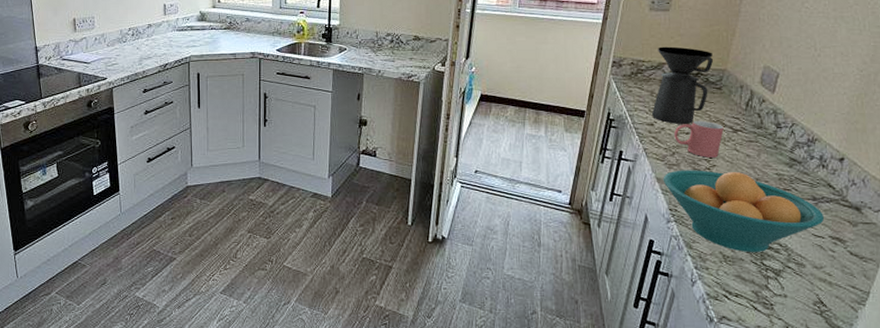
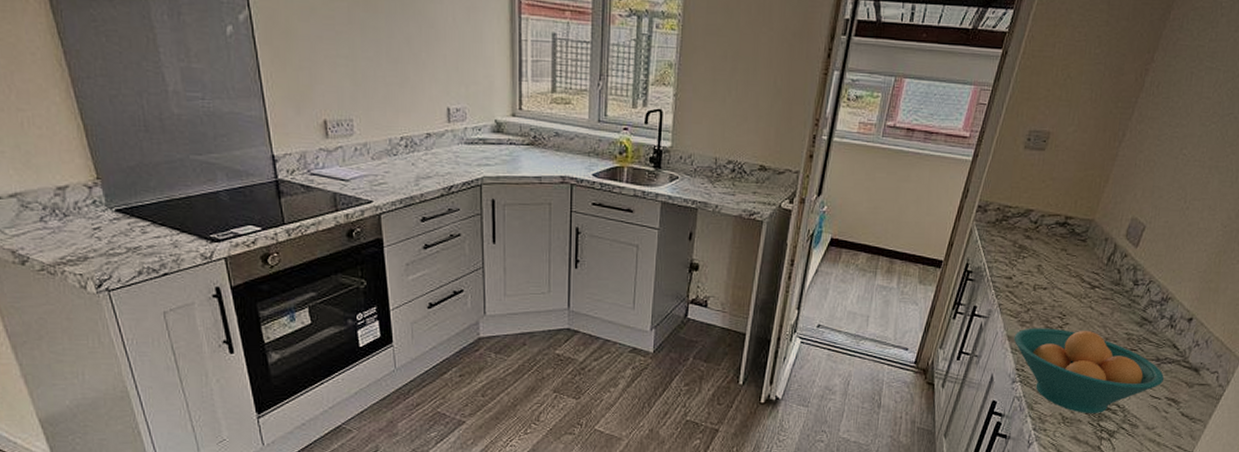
coffee maker: present [652,46,713,124] -> none [1012,191,1082,278]
mug: present [674,120,724,158] -> none [1031,275,1082,315]

